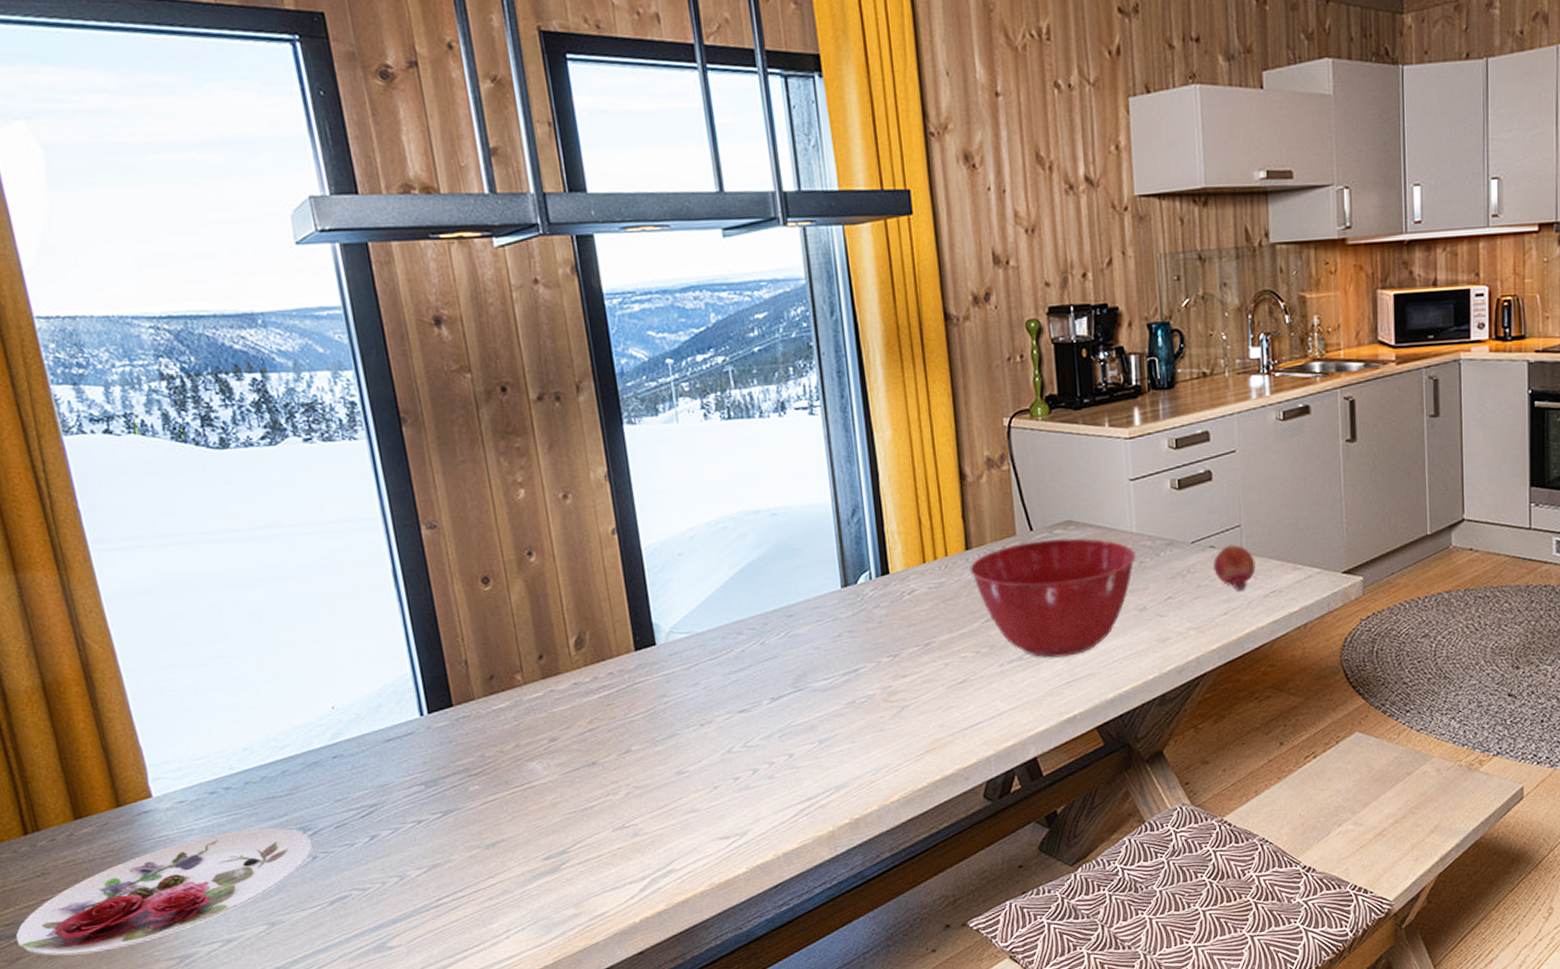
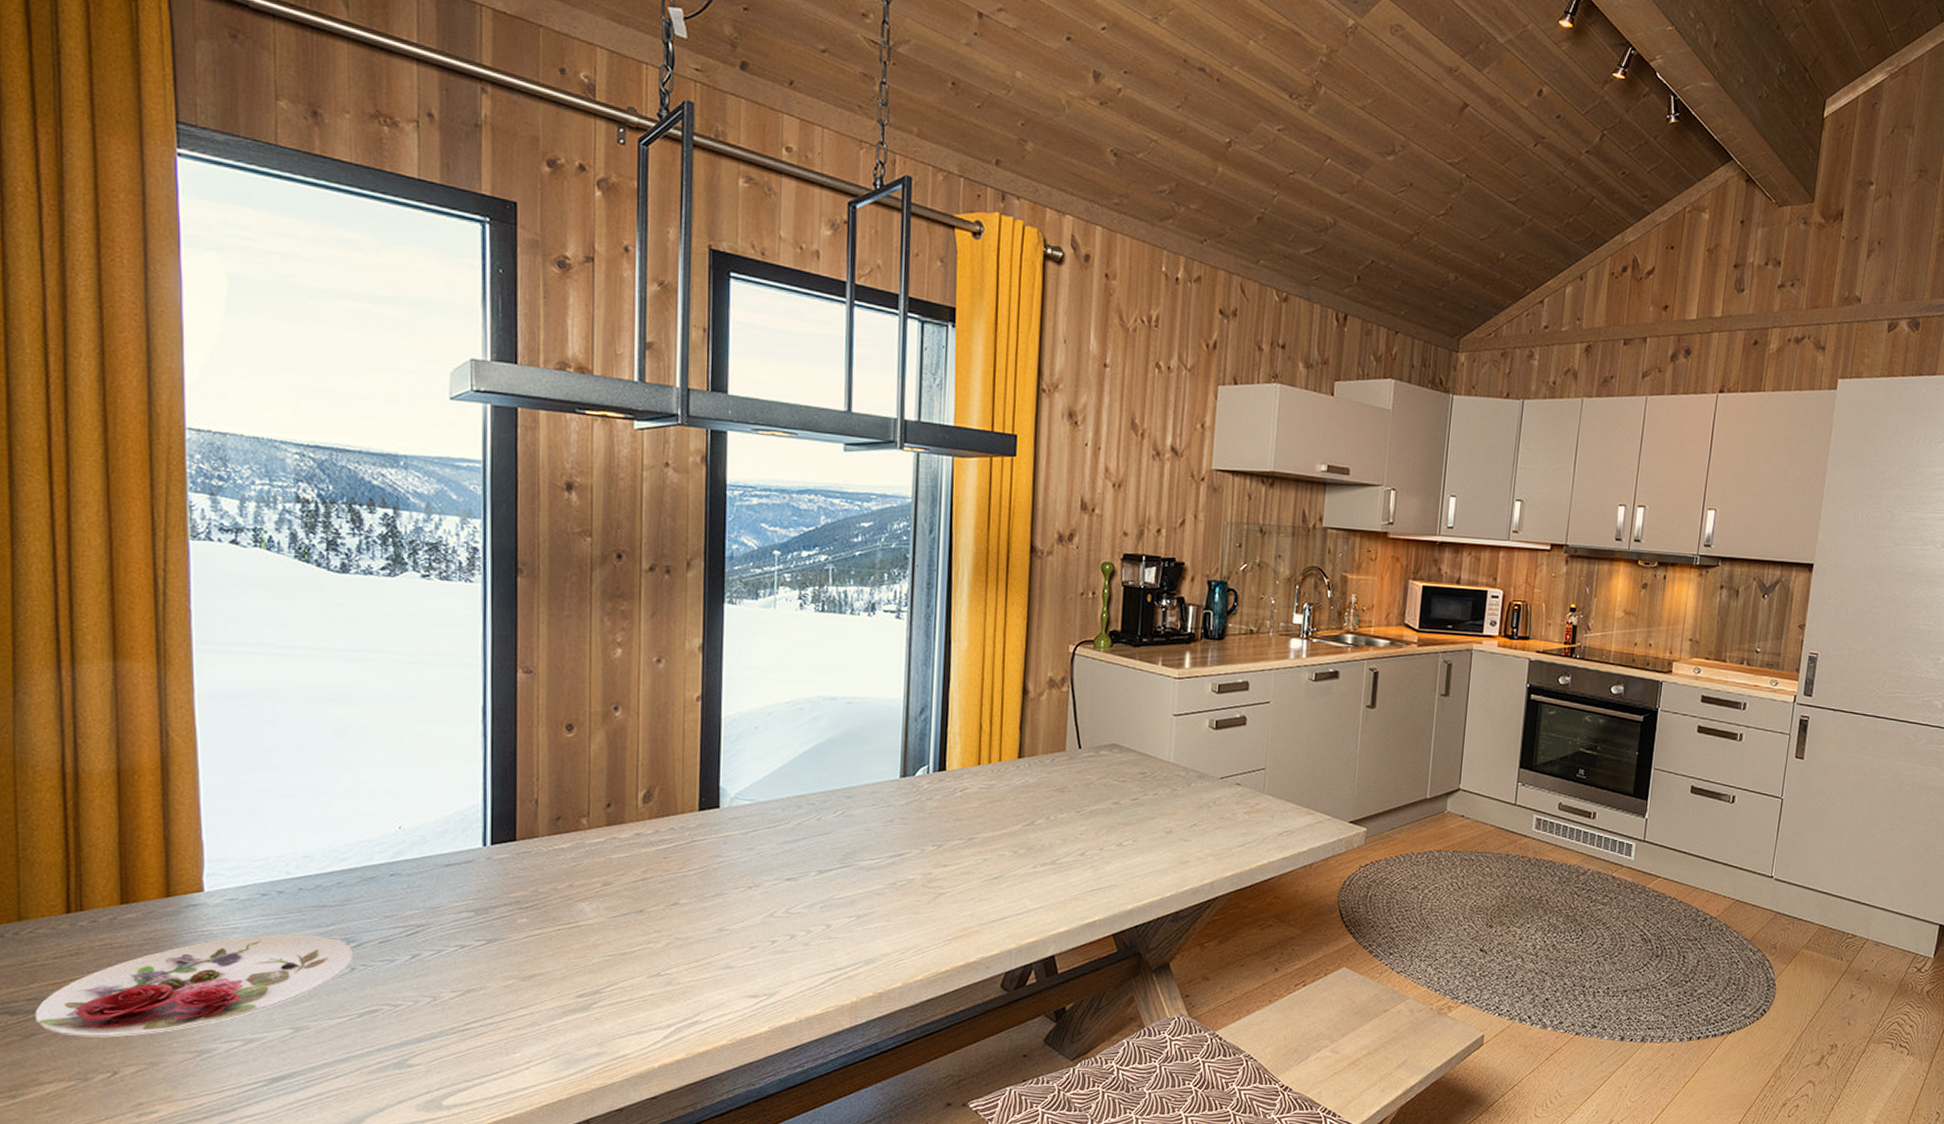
mixing bowl: present [969,538,1136,658] -> none [1019,758,1170,866]
fruit: present [1213,545,1256,590] -> none [1237,785,1275,826]

